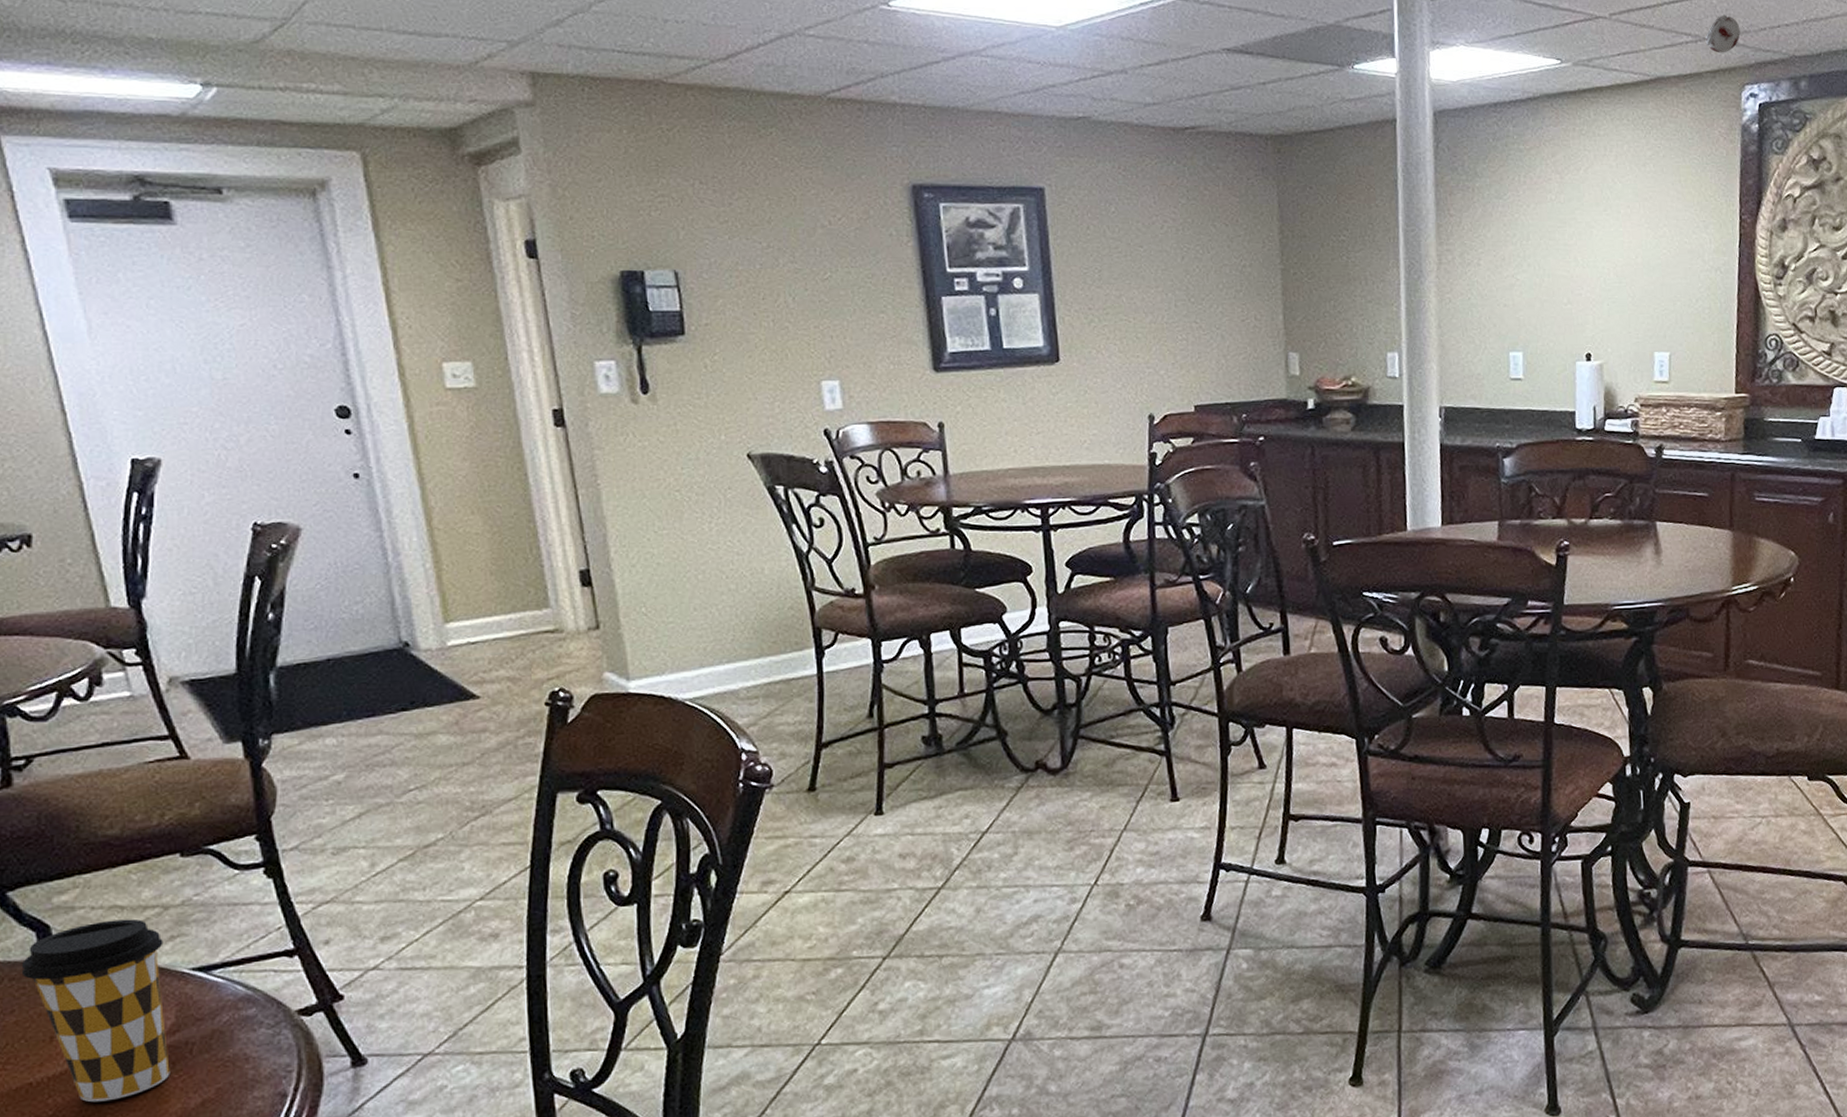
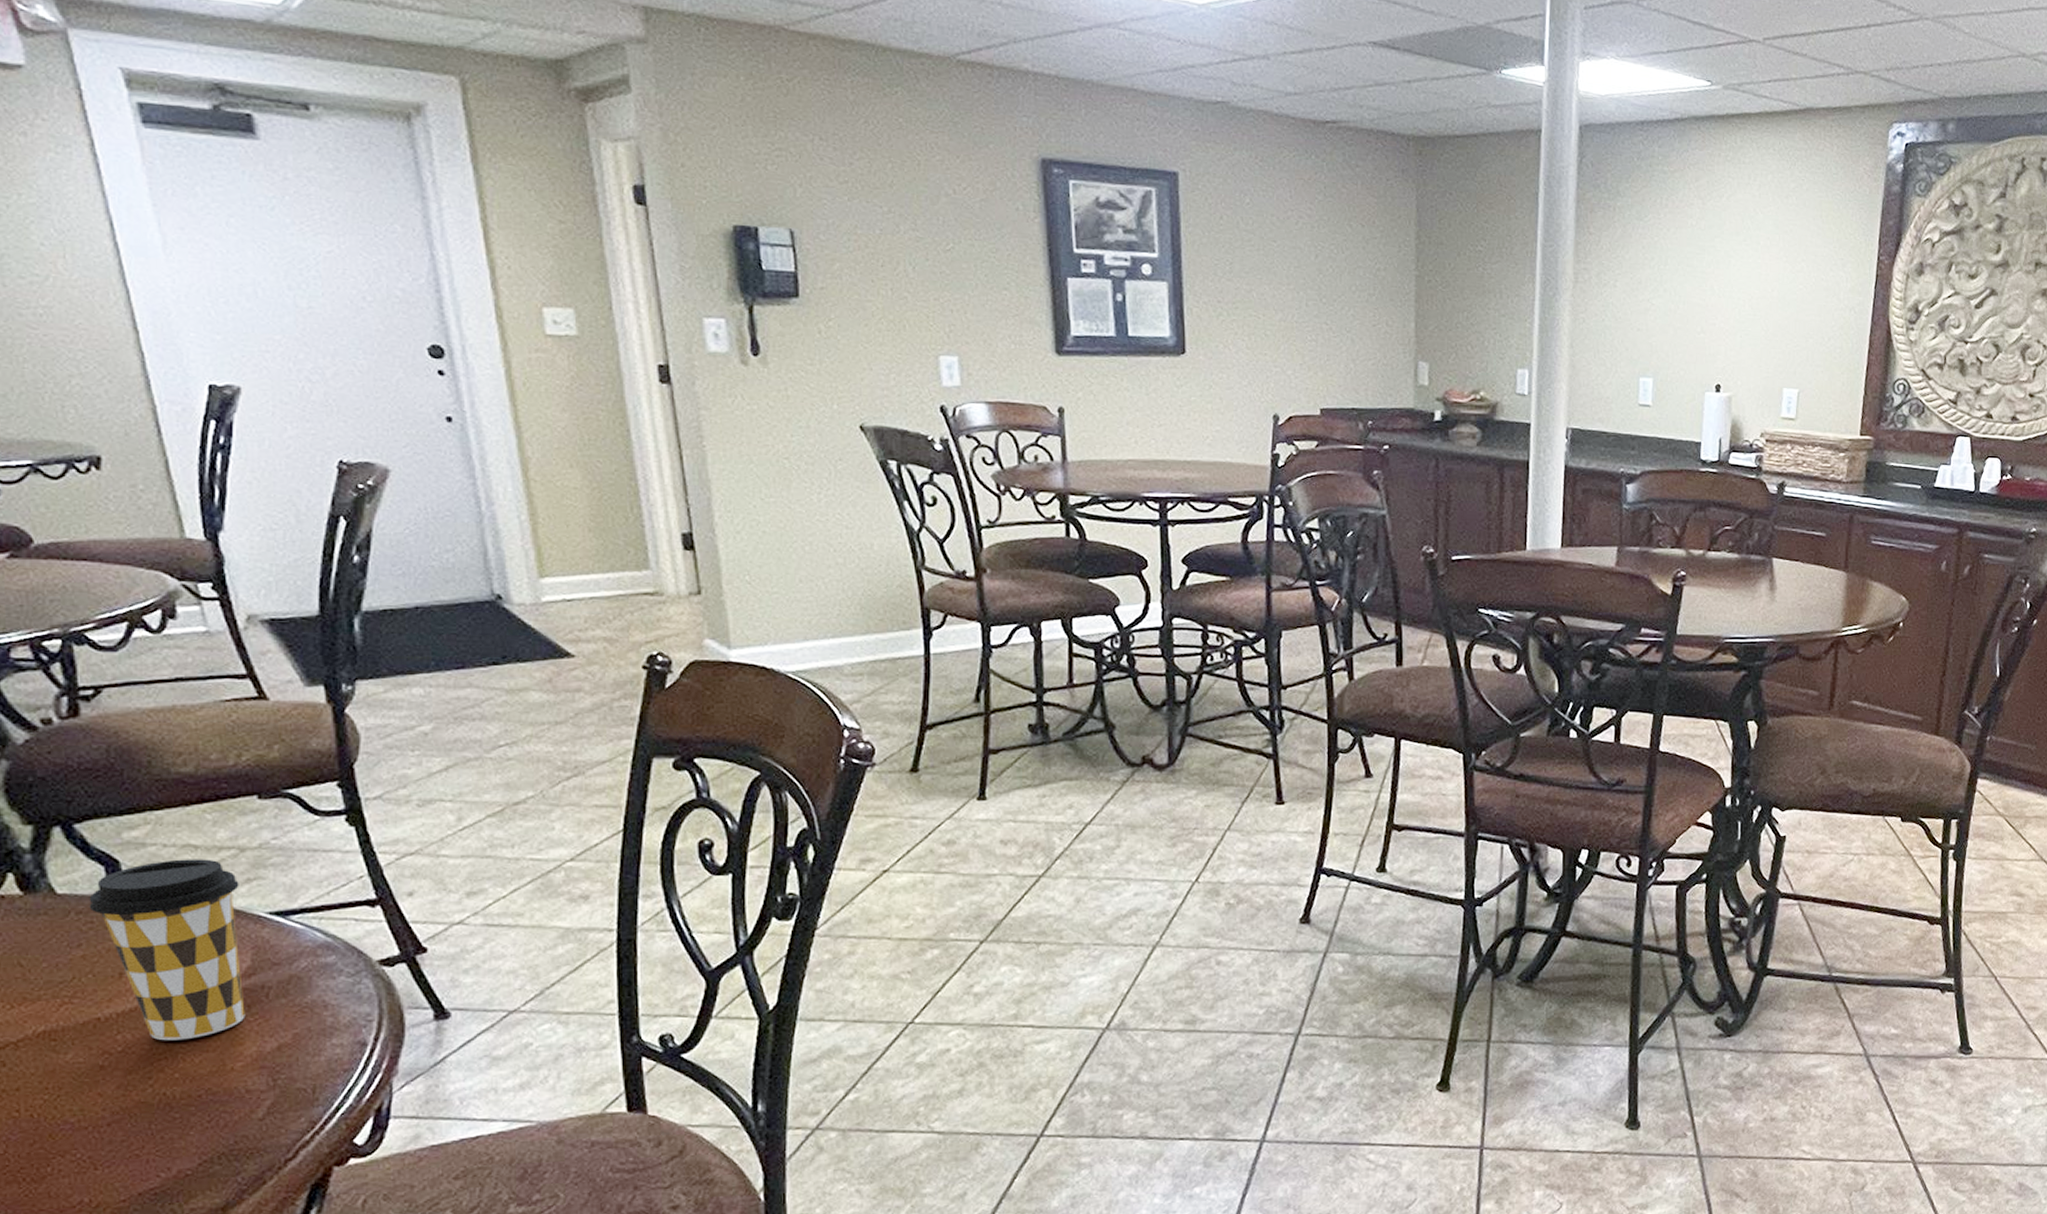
smoke detector: present [1705,14,1741,53] -> none [1857,48,1893,89]

